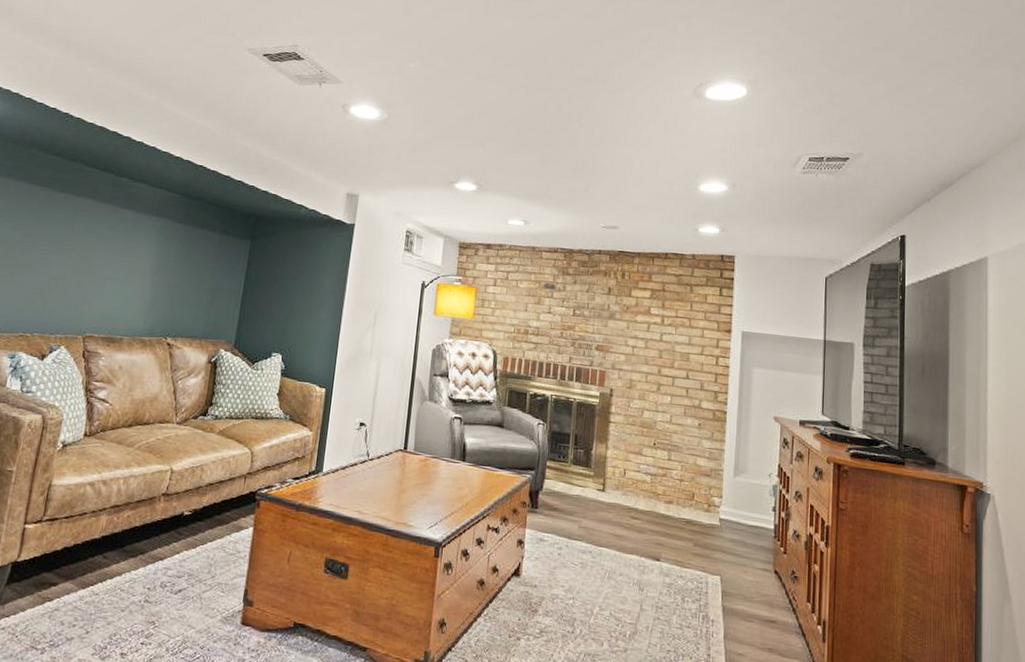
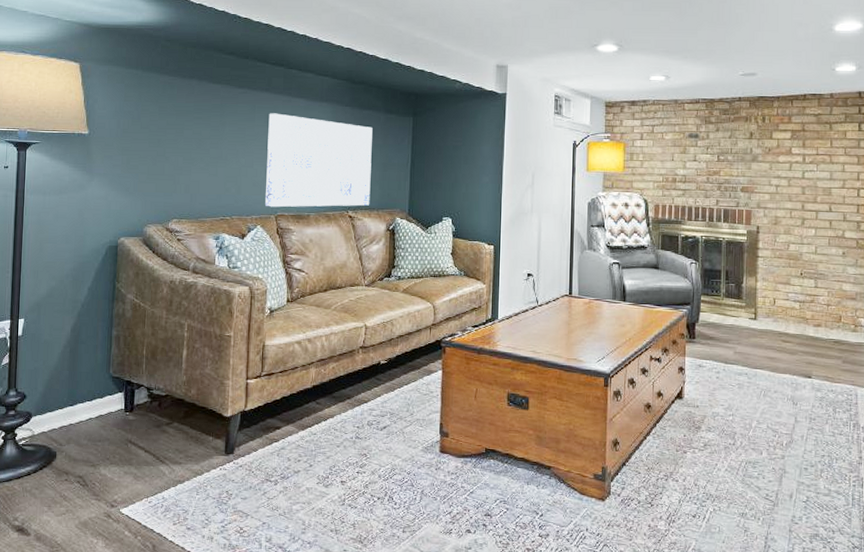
wall art: none [73,222,205,333] -> present [265,113,373,208]

